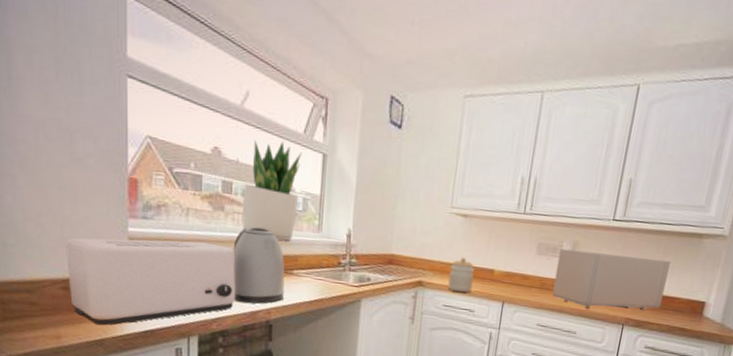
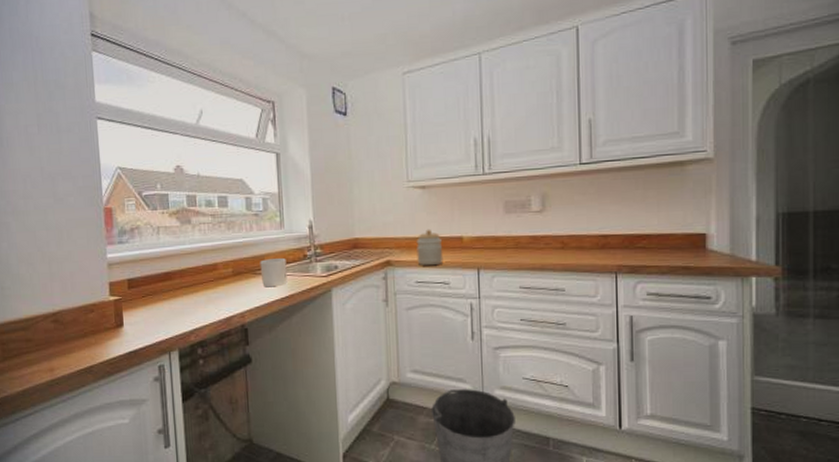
toaster: present [65,237,236,326] -> none [53,256,210,353]
kettle: present [233,227,285,304] -> none [202,234,255,310]
planter: present [242,140,302,242] -> none [207,150,259,244]
mug: none [292,260,320,290] -> present [260,257,288,288]
microwave: present [552,248,671,311] -> none [528,195,656,263]

